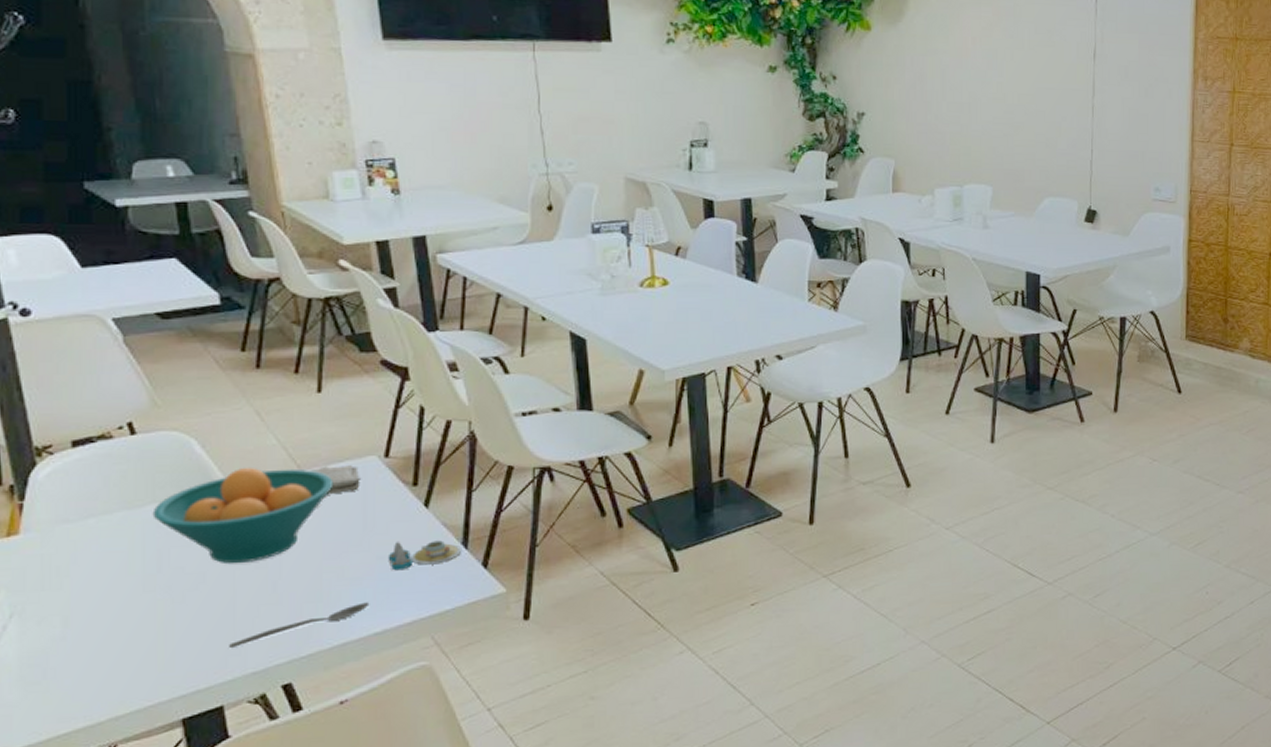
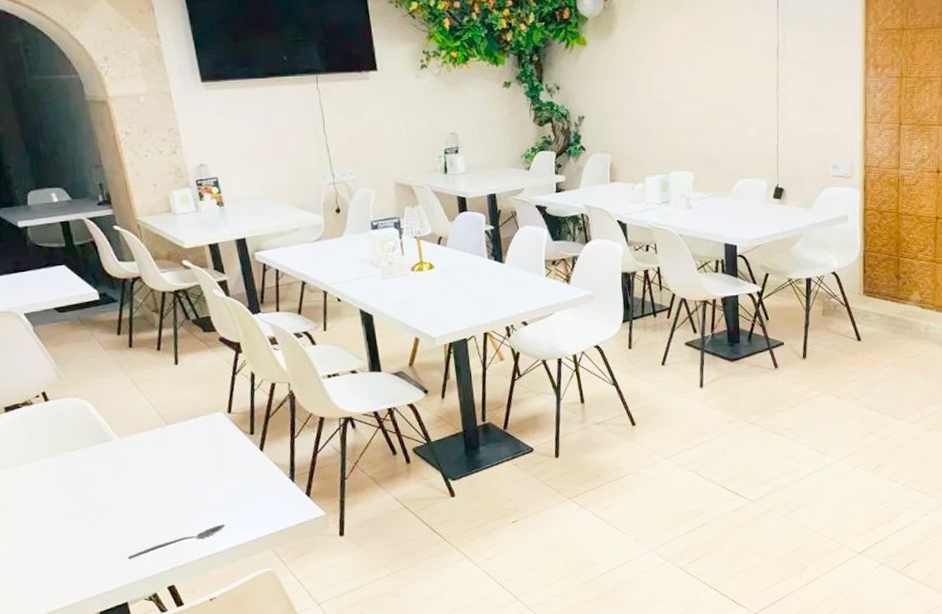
fruit bowl: present [152,467,334,564] -> none [65,423,193,497]
washcloth: present [308,465,360,495] -> none [173,420,212,443]
salt and pepper shaker set: present [388,540,461,571] -> none [236,476,290,500]

